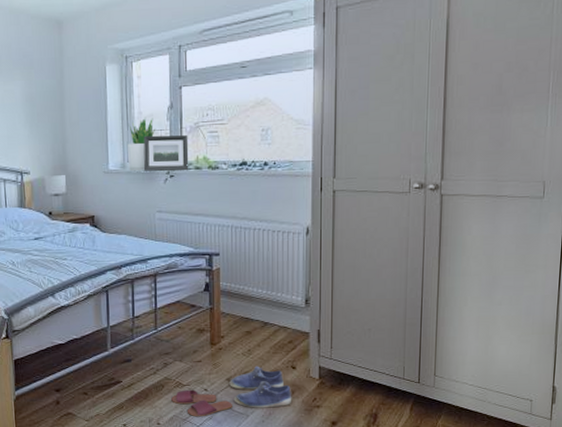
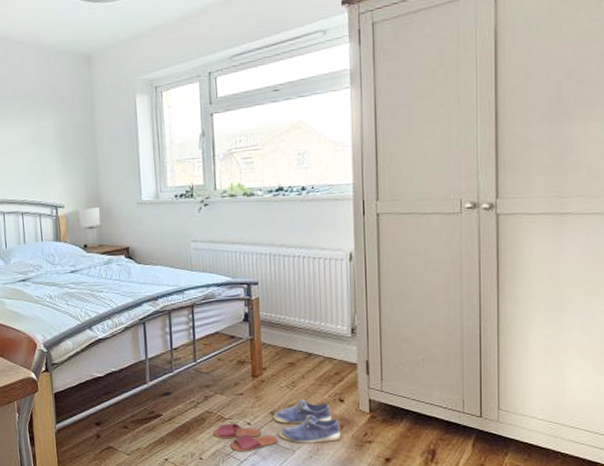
planter: present [128,118,156,172] -> none [160,146,189,202]
picture frame: present [143,135,189,172] -> none [176,163,224,201]

